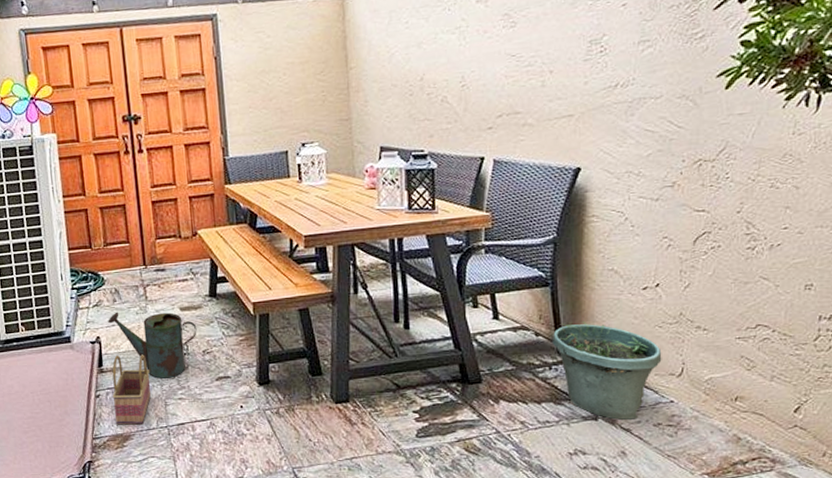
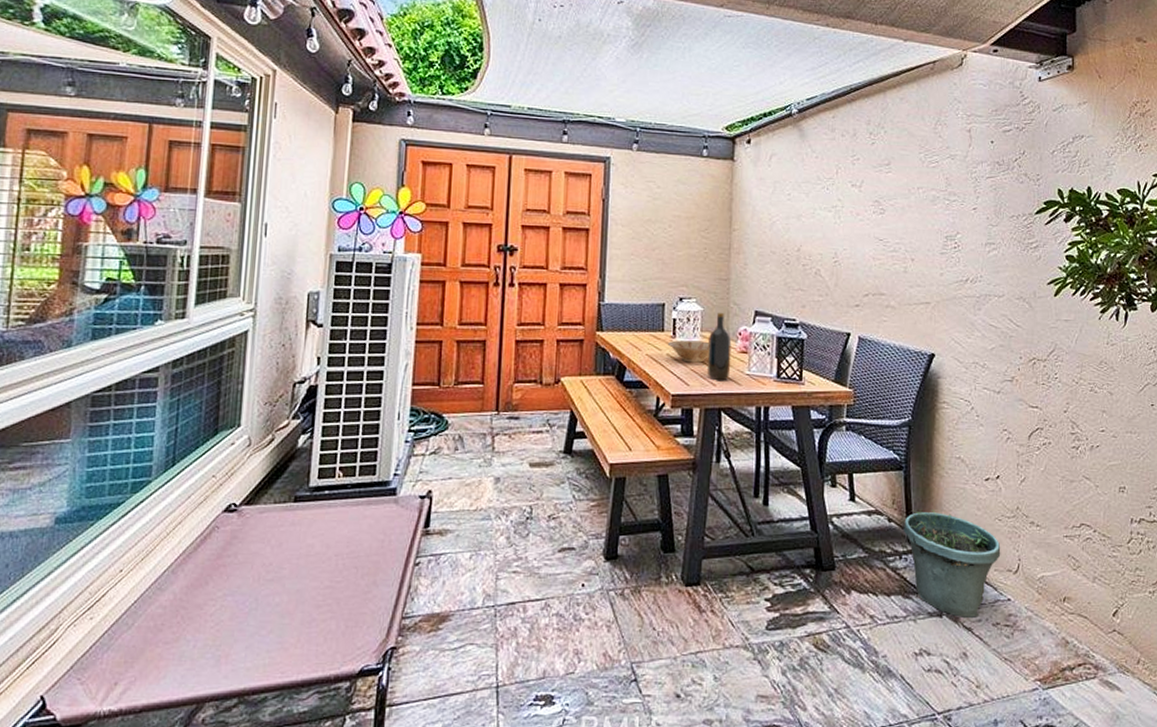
watering can: present [108,311,197,379] -> none [444,462,545,546]
basket: present [112,354,151,425] -> none [434,515,484,602]
bowl: none [294,182,336,204] -> present [667,340,709,363]
wine bottle: none [334,153,360,218] -> present [706,313,732,380]

